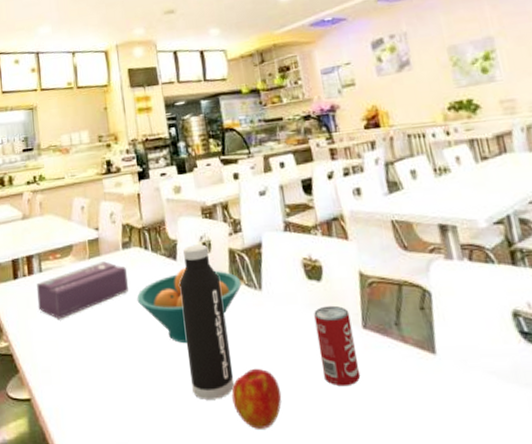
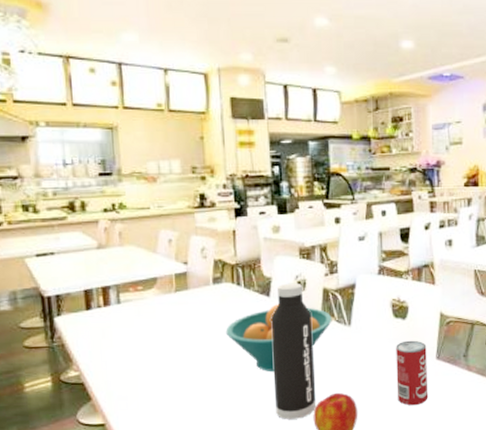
tissue box: present [36,261,128,319] -> none [113,295,217,350]

